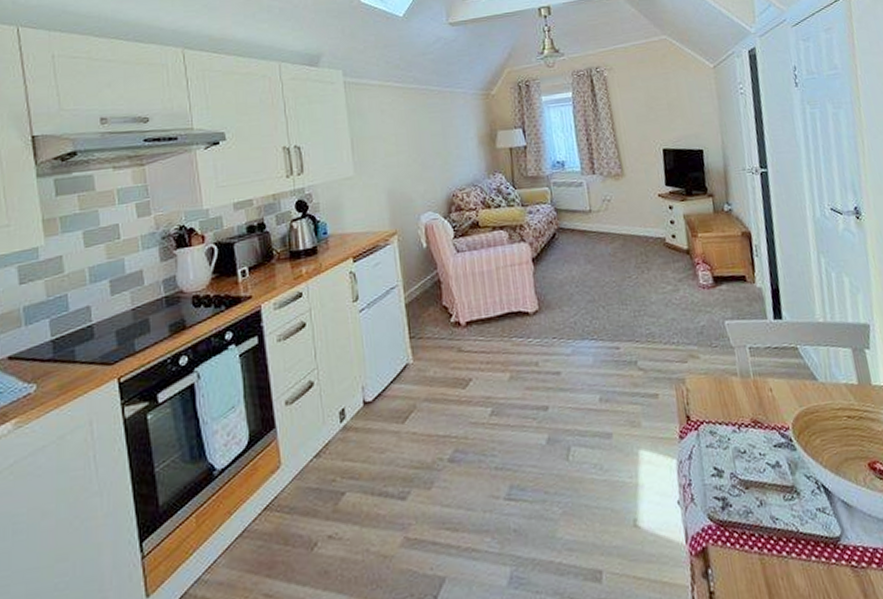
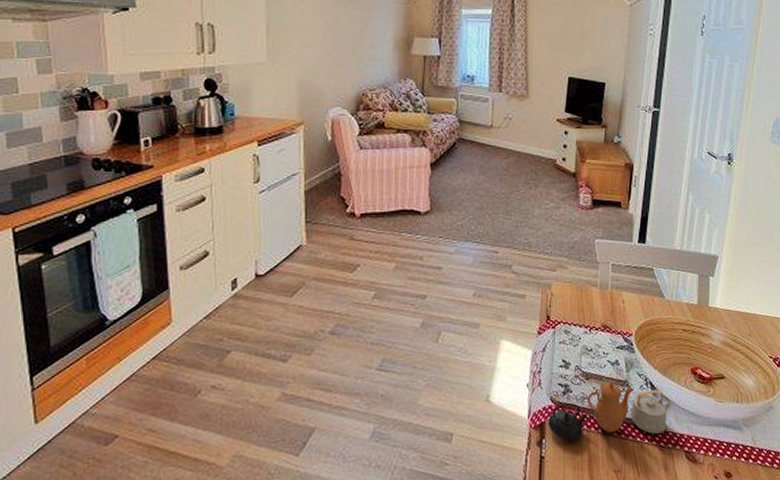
teapot: none [709,488,855,569] -> present [548,381,672,441]

